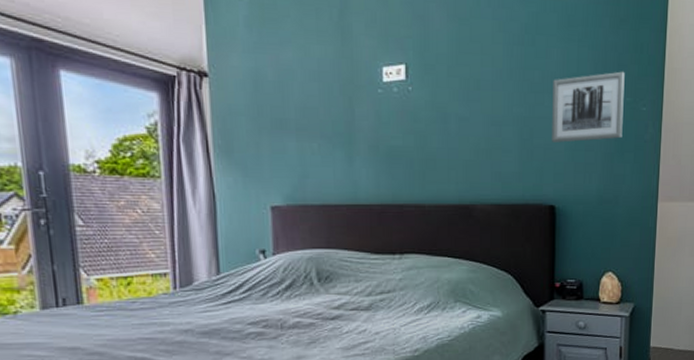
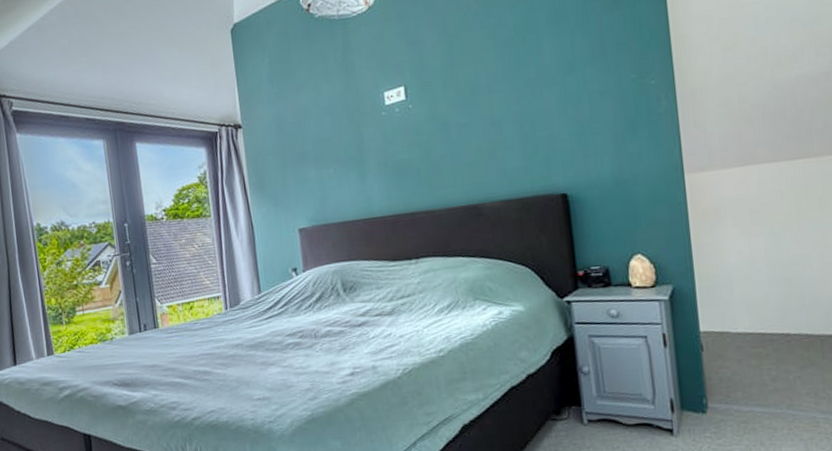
wall art: present [552,71,625,143] -> none [549,50,632,132]

